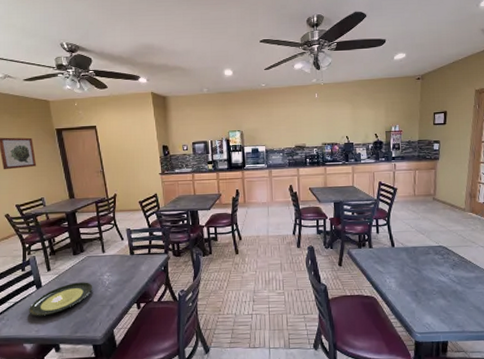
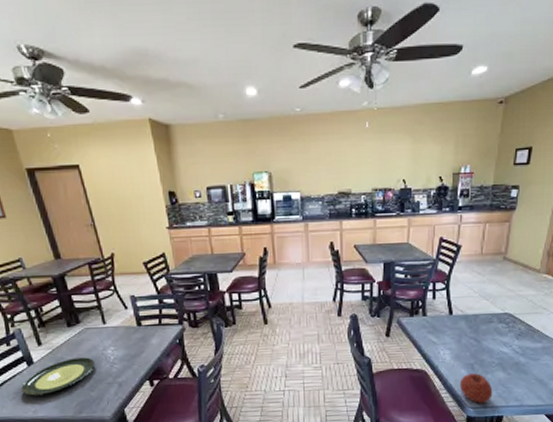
fruit: none [405,300,436,329] -> present [459,373,493,403]

